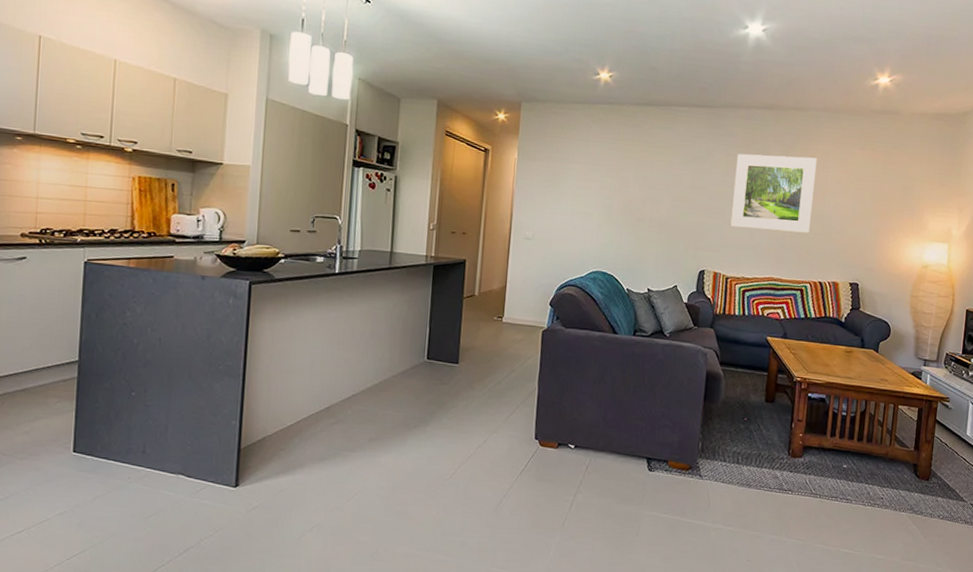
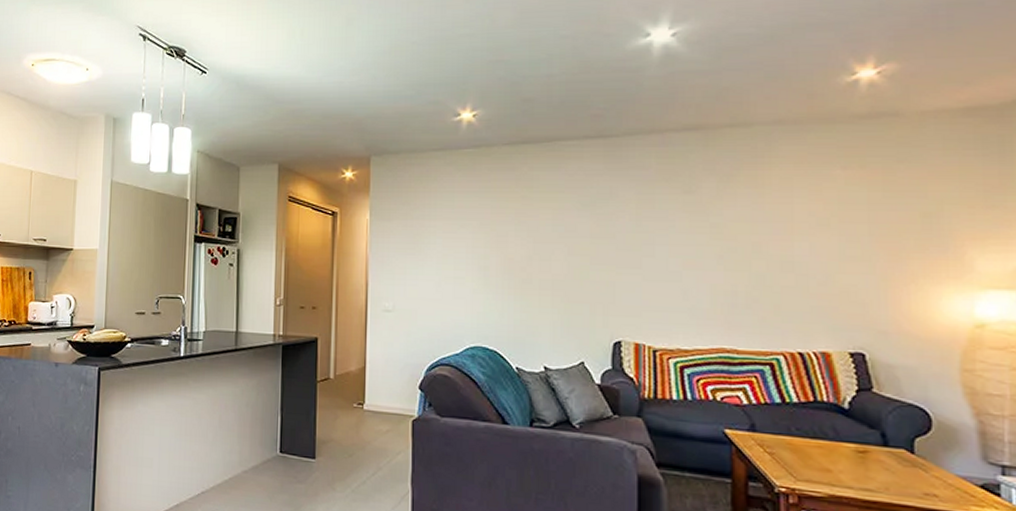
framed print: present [730,154,817,233] -> none [652,186,775,287]

